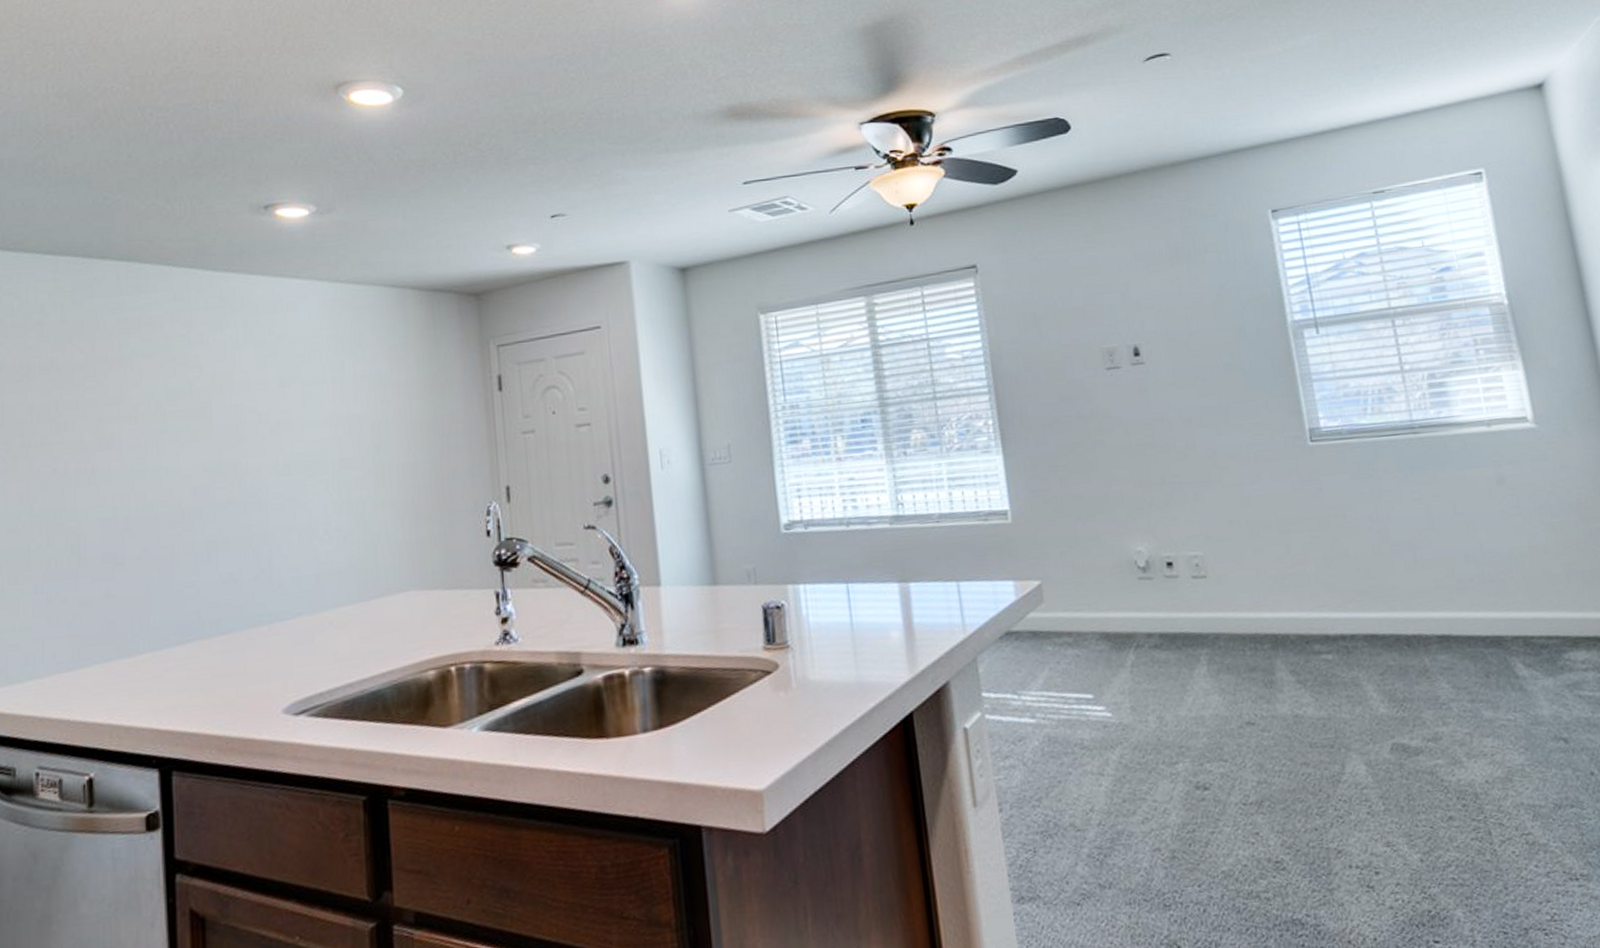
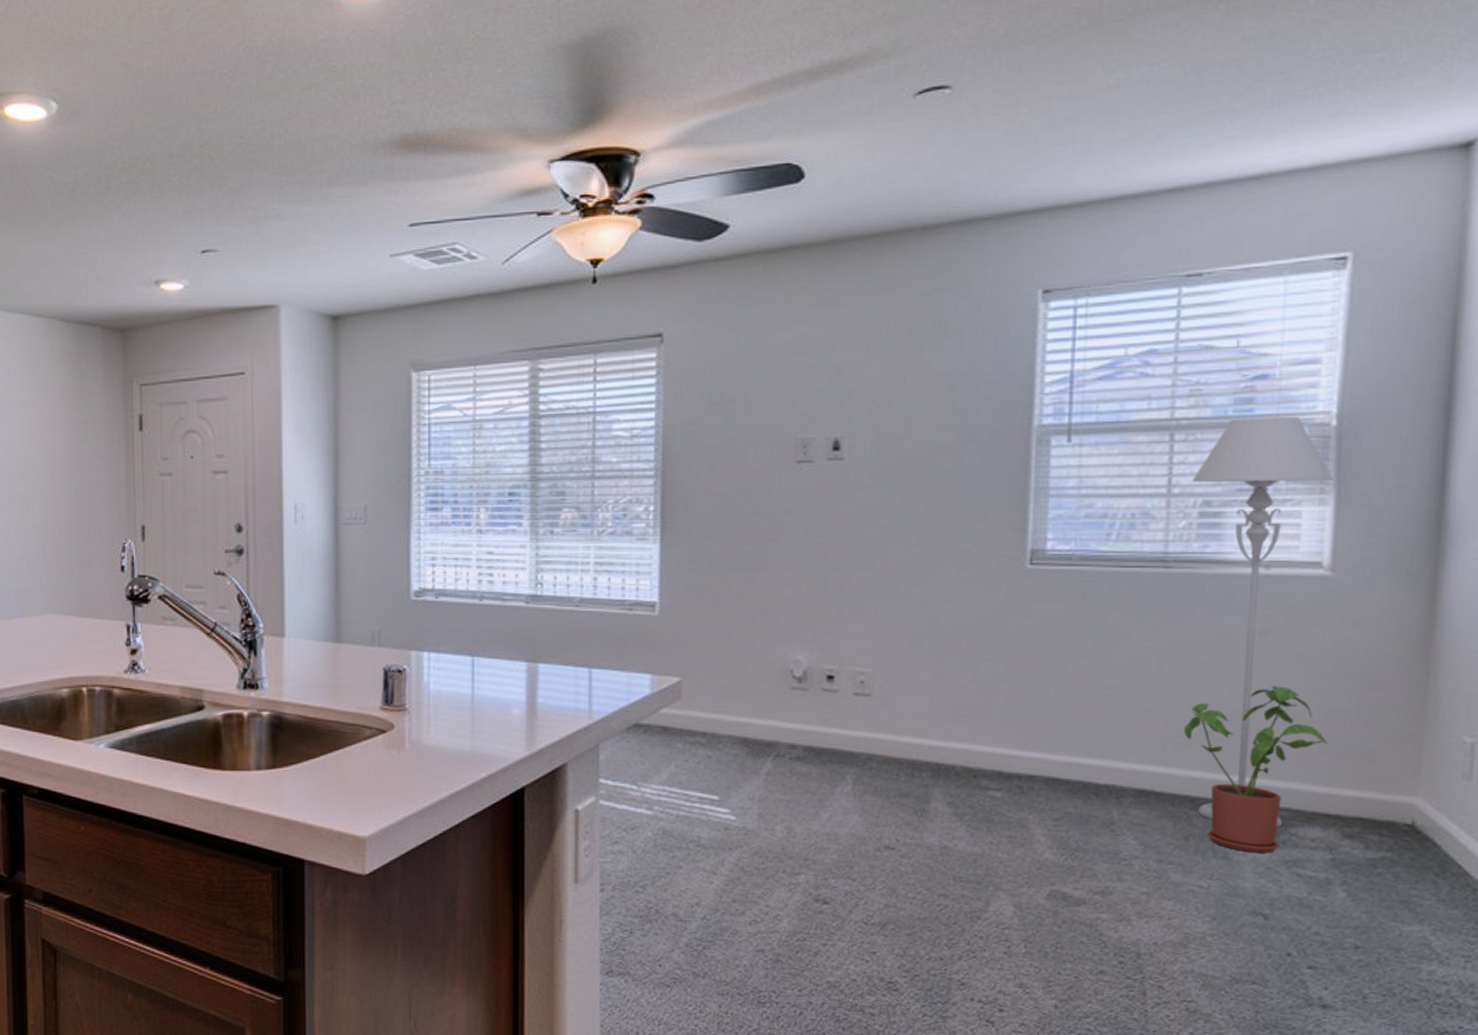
floor lamp: none [1416,298,1557,656] -> present [1192,416,1333,828]
house plant: none [1461,527,1572,682] -> present [1184,686,1329,853]

